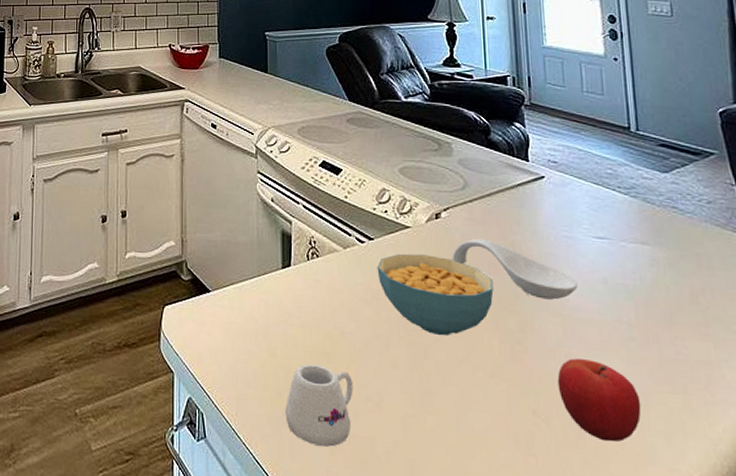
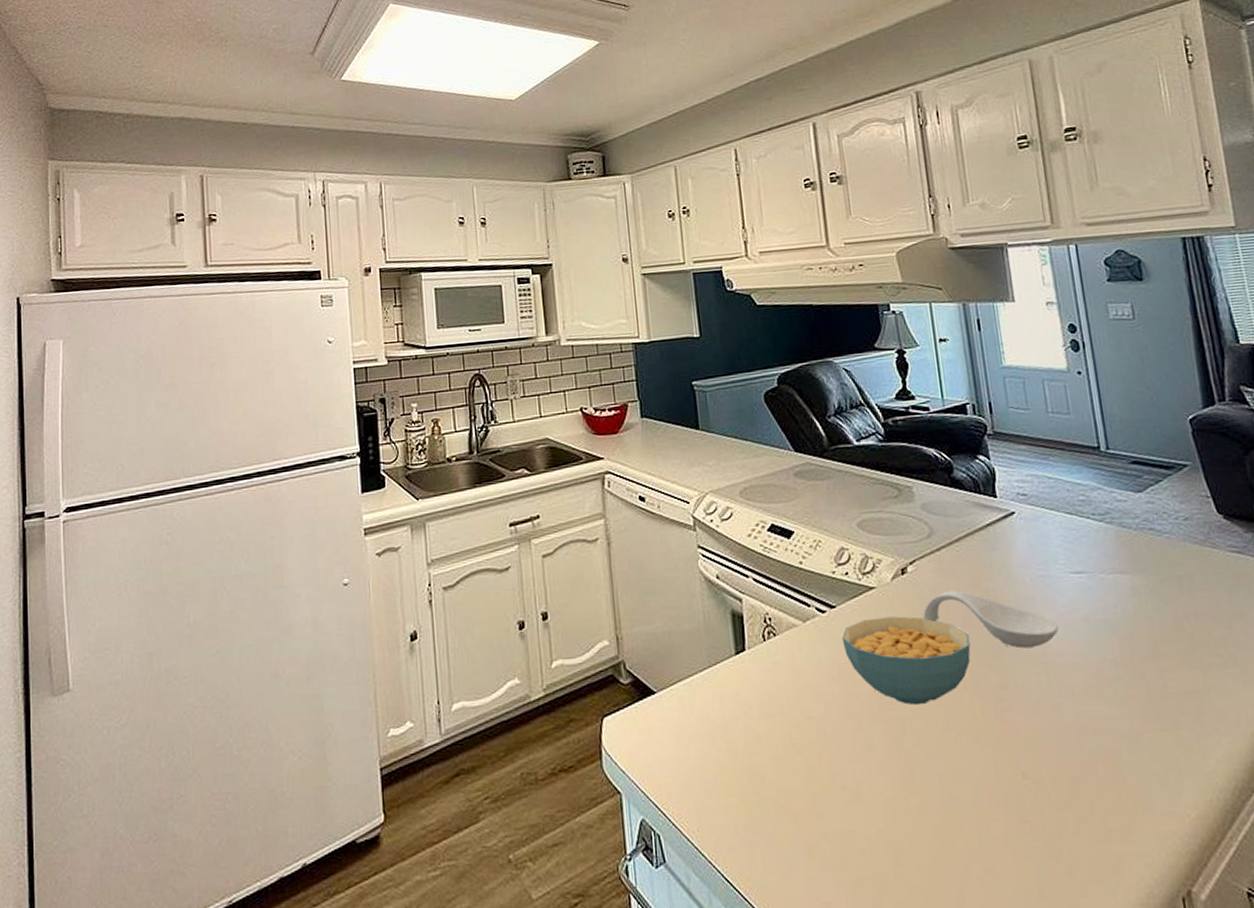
mug: present [285,363,353,447] -> none [753,758,828,850]
fruit: present [557,358,641,442] -> none [1045,707,1134,794]

